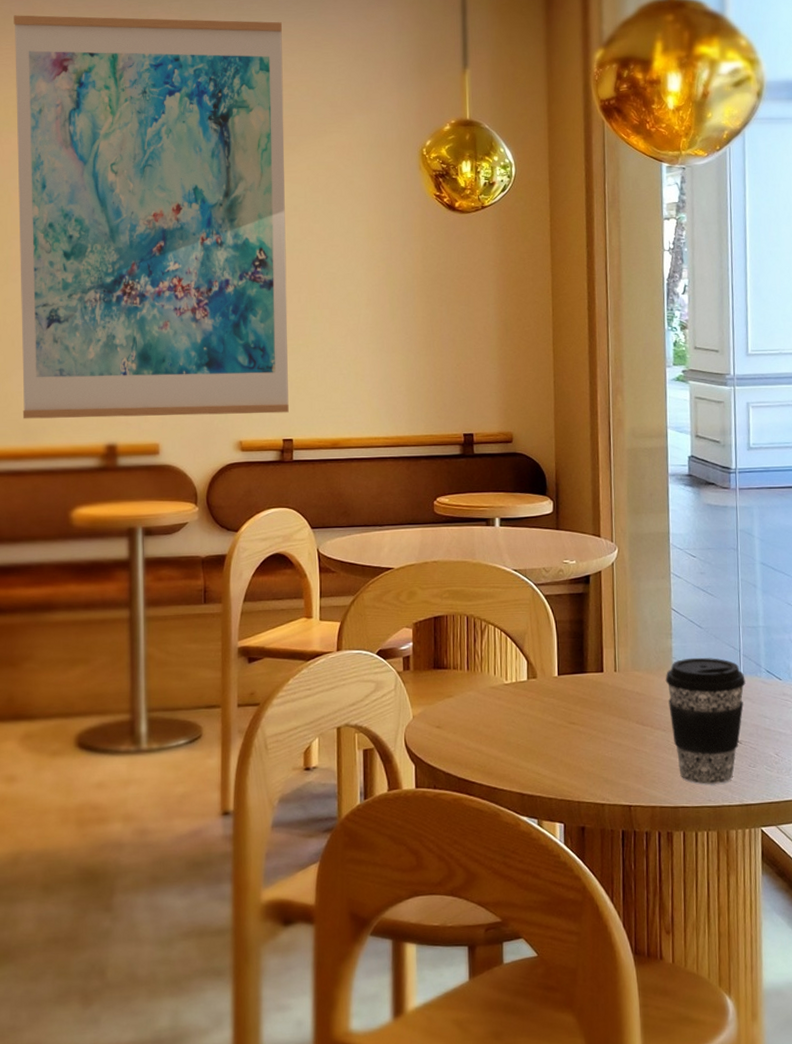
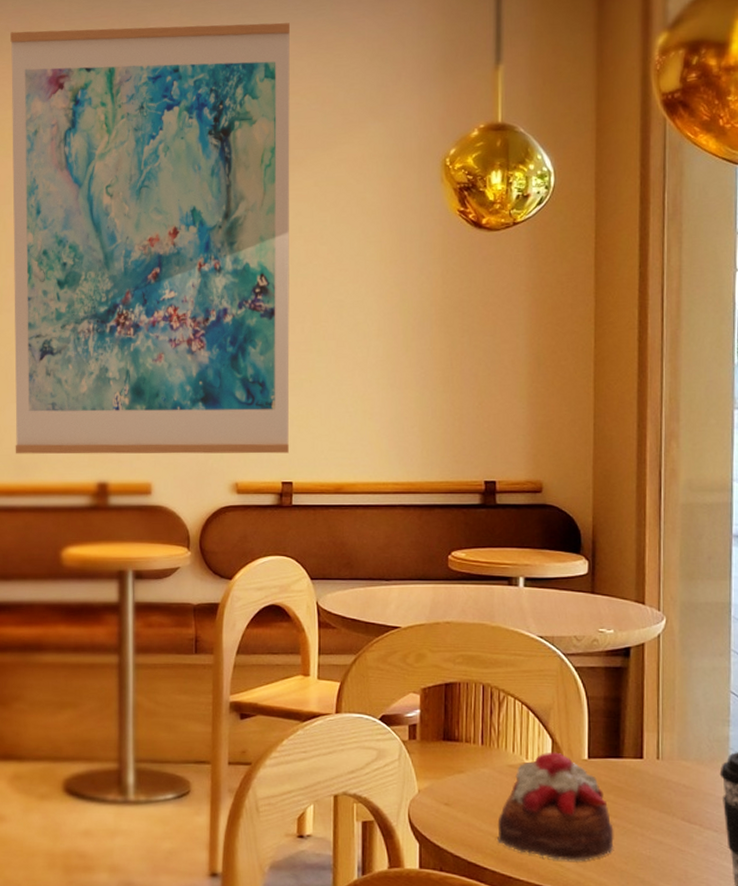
pastry: none [483,672,582,769] -> present [497,752,614,861]

